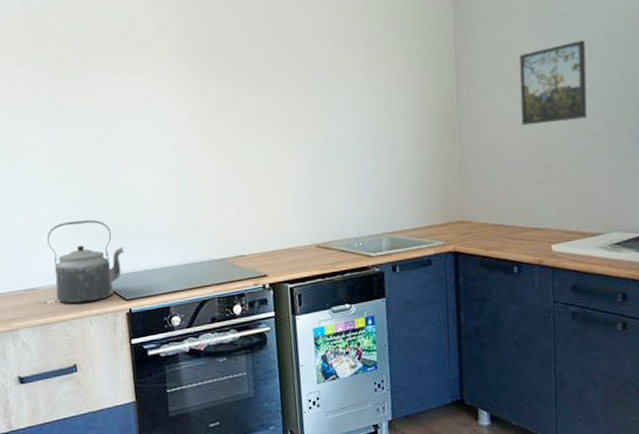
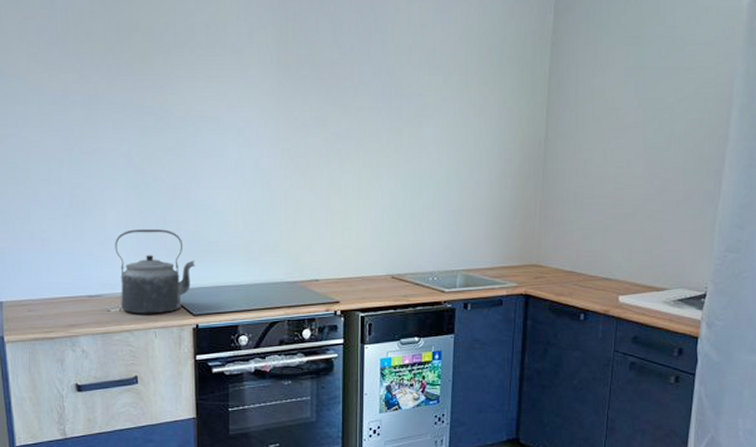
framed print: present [519,40,588,126] -> none [605,95,676,175]

